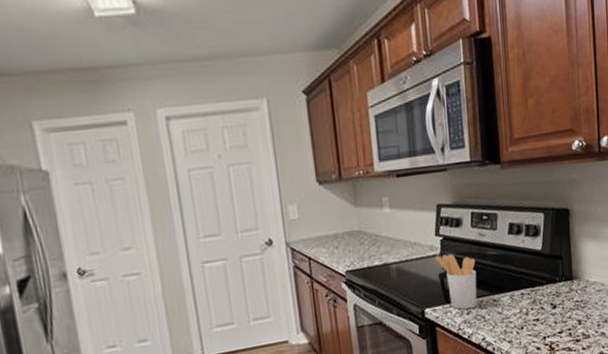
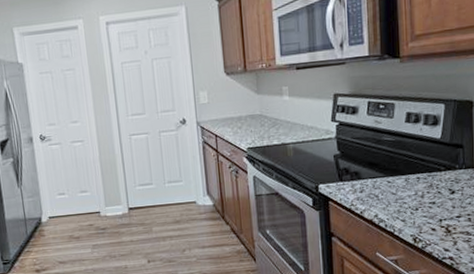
utensil holder: present [435,253,477,310] -> none [330,137,371,188]

